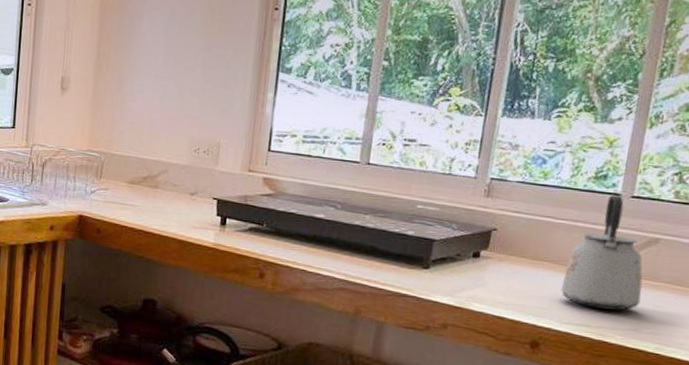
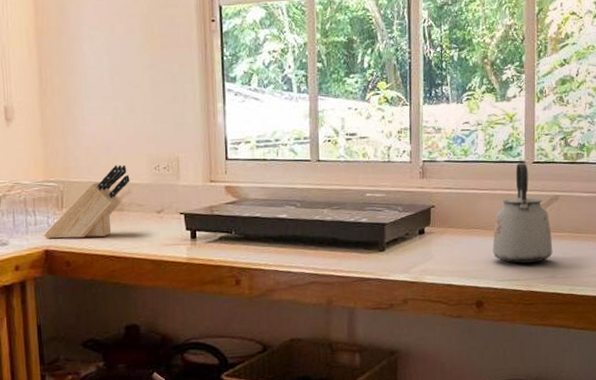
knife block: none [79,143,169,210] -> present [43,164,130,239]

